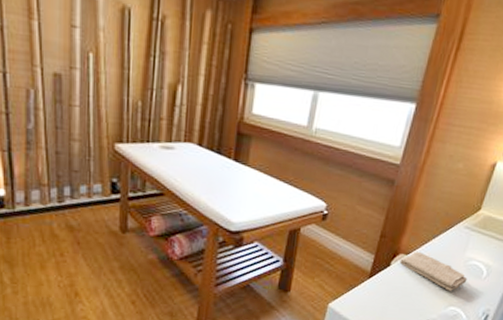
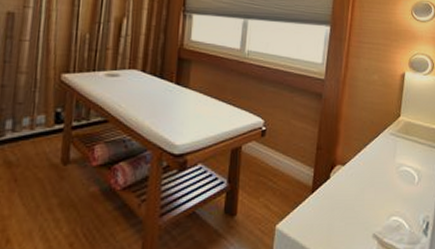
washcloth: present [399,251,468,291] -> none [338,161,402,200]

